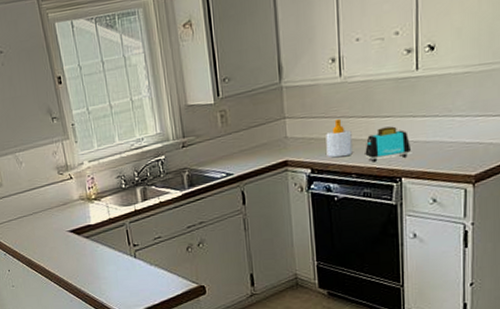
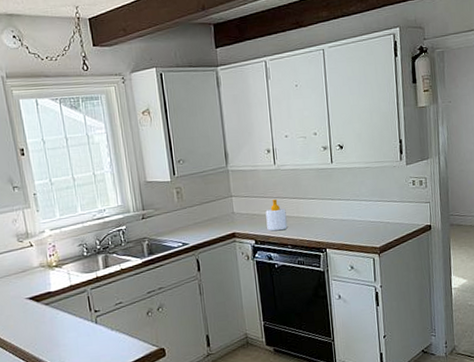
toaster: present [365,126,411,162] -> none [297,206,332,236]

